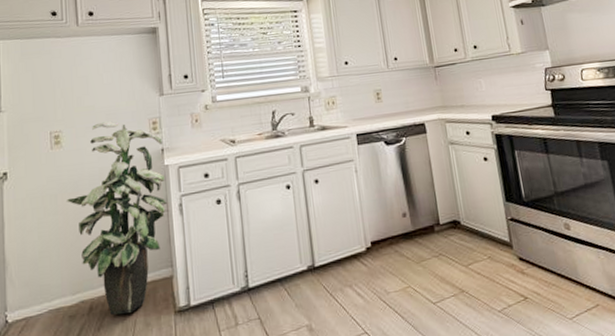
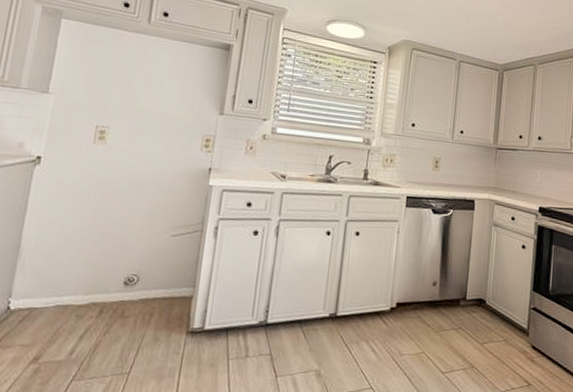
indoor plant: present [67,121,167,315] -> none [99,127,212,324]

